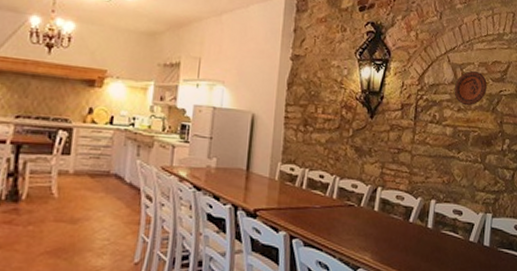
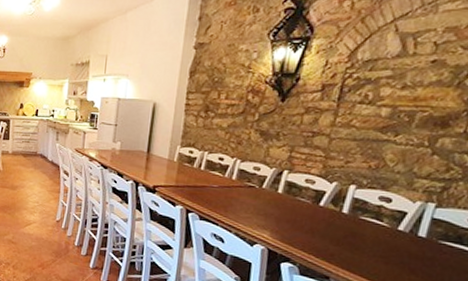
decorative plate: present [454,70,487,106] -> none [399,38,454,82]

